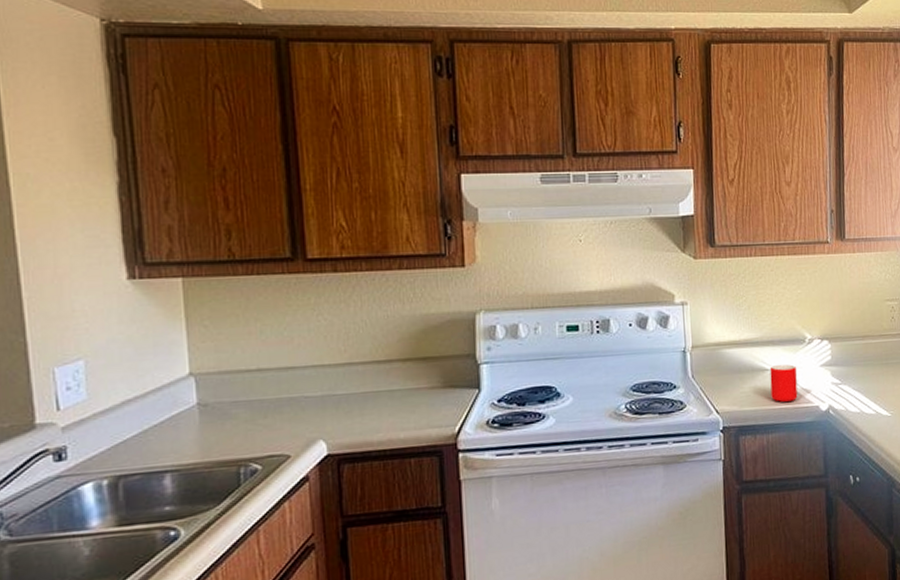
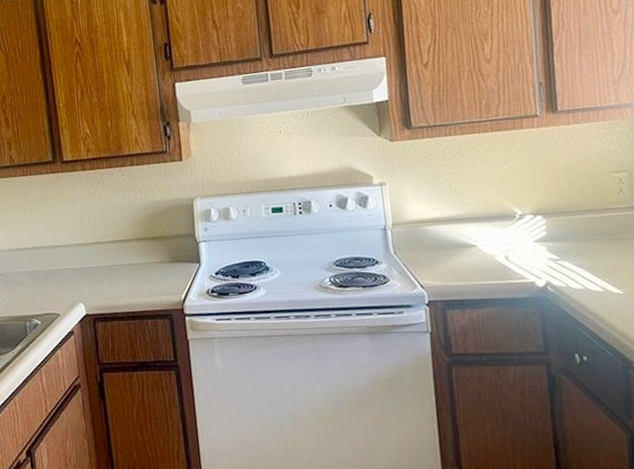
mug: present [770,364,798,402] -> none [476,240,509,278]

